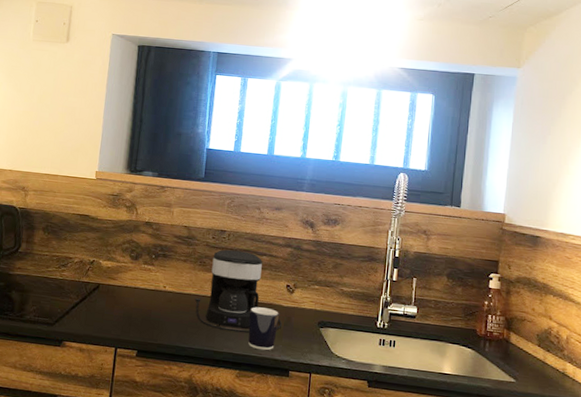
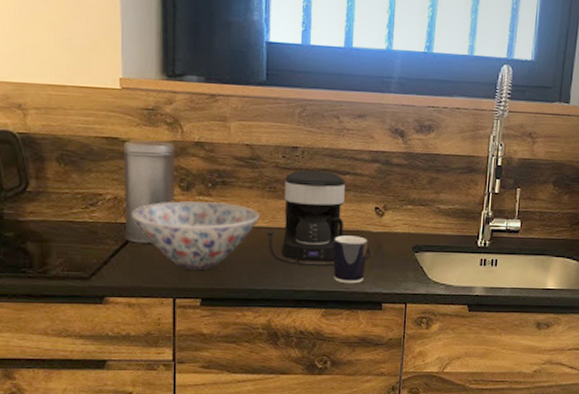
canister: none [83,217,130,301] -> present [123,140,175,244]
bowl: none [91,268,191,327] -> present [132,201,260,271]

